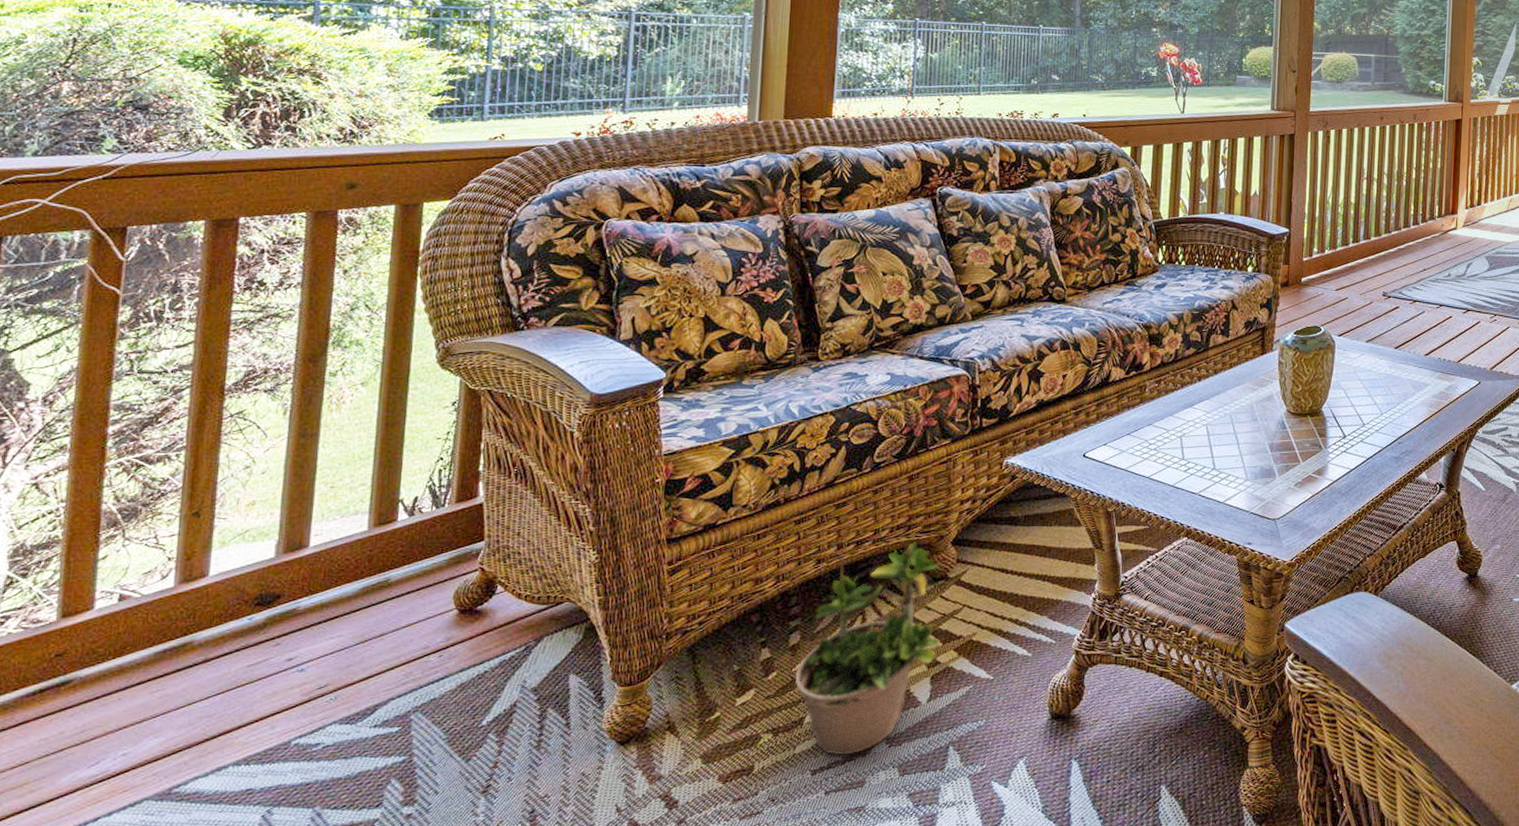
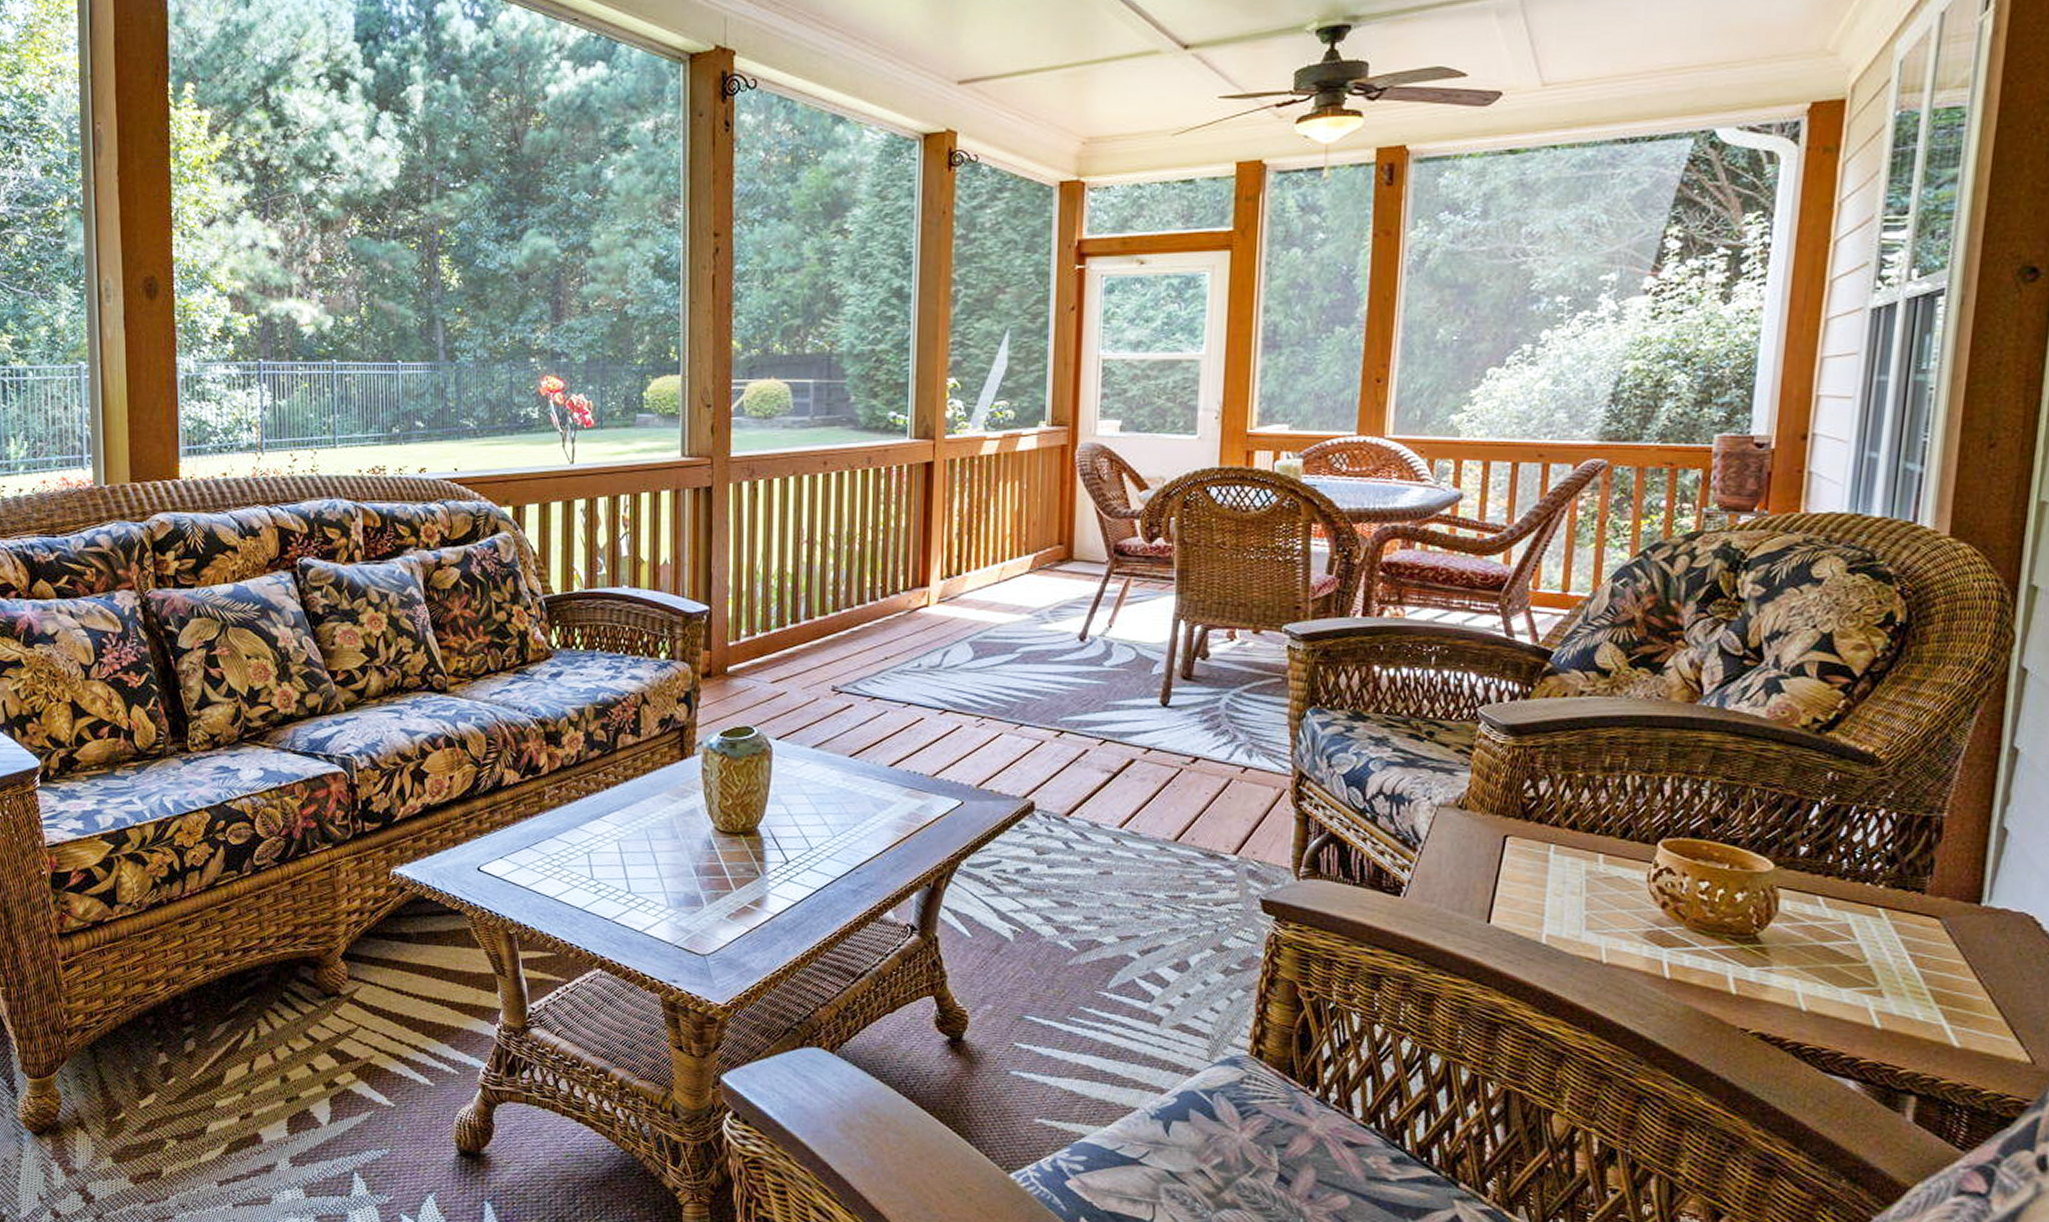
potted plant: present [795,534,940,756] -> none [193,943,336,1170]

